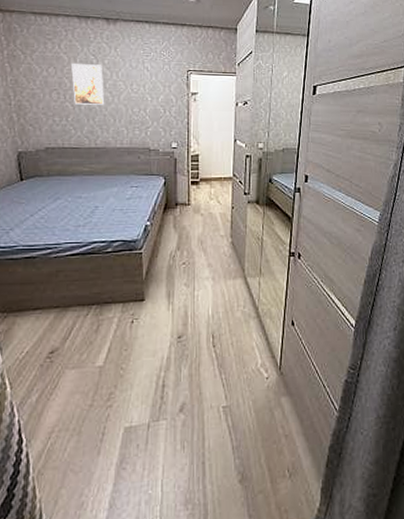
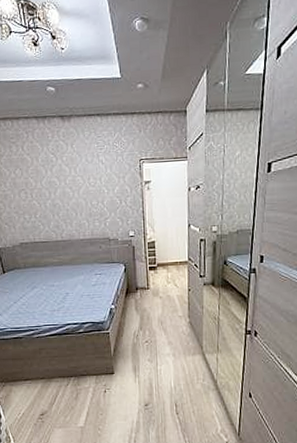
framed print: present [71,62,105,105] -> none [35,162,67,202]

